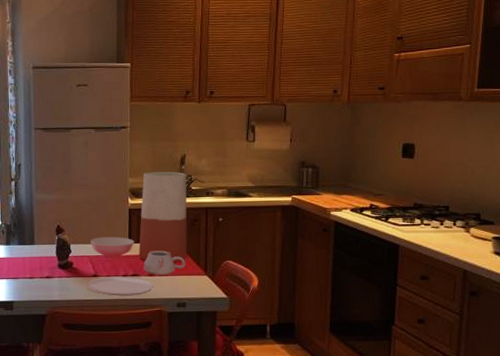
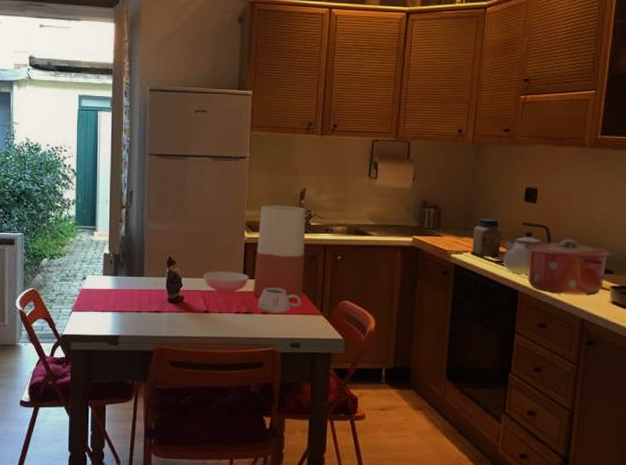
plate: present [86,276,154,296] -> none [197,313,267,334]
jar: none [351,175,380,213] -> present [472,218,501,257]
kettle: none [382,177,431,229] -> present [503,222,552,274]
casserole: none [404,191,493,247] -> present [524,238,613,295]

